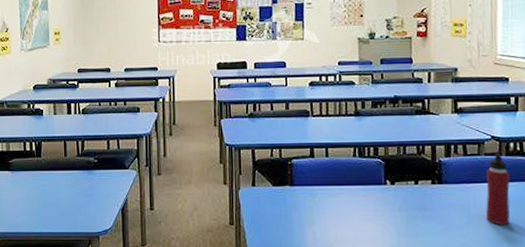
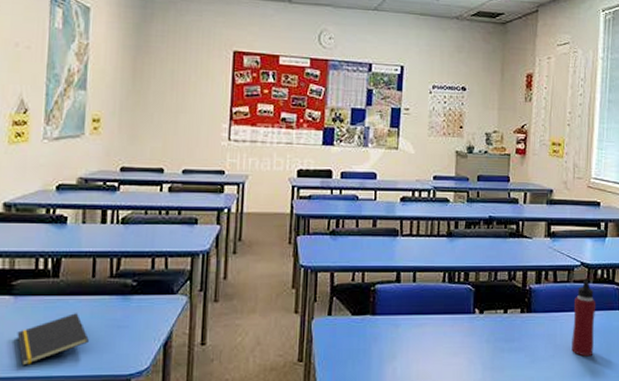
notepad: none [16,184,66,224] -> present [17,313,89,366]

